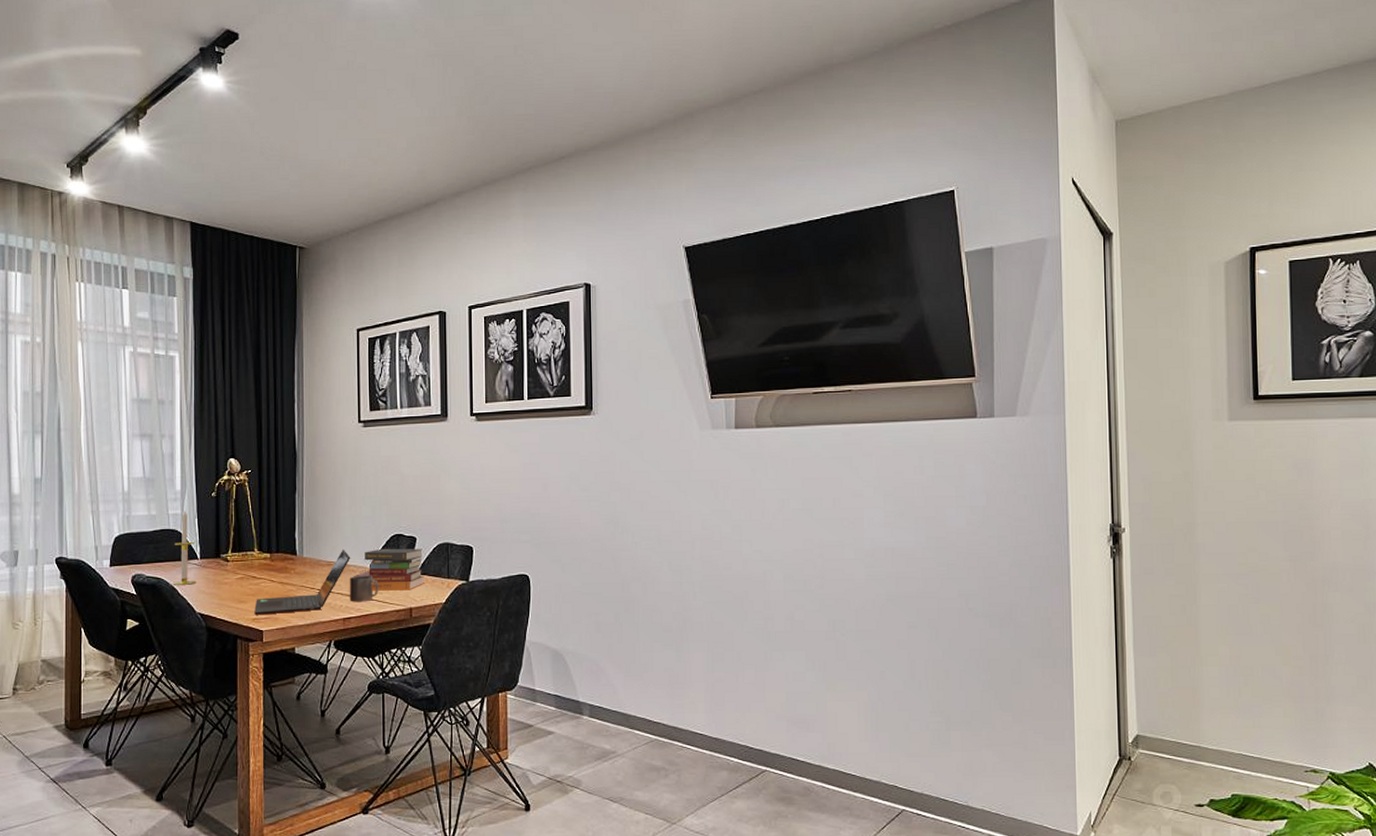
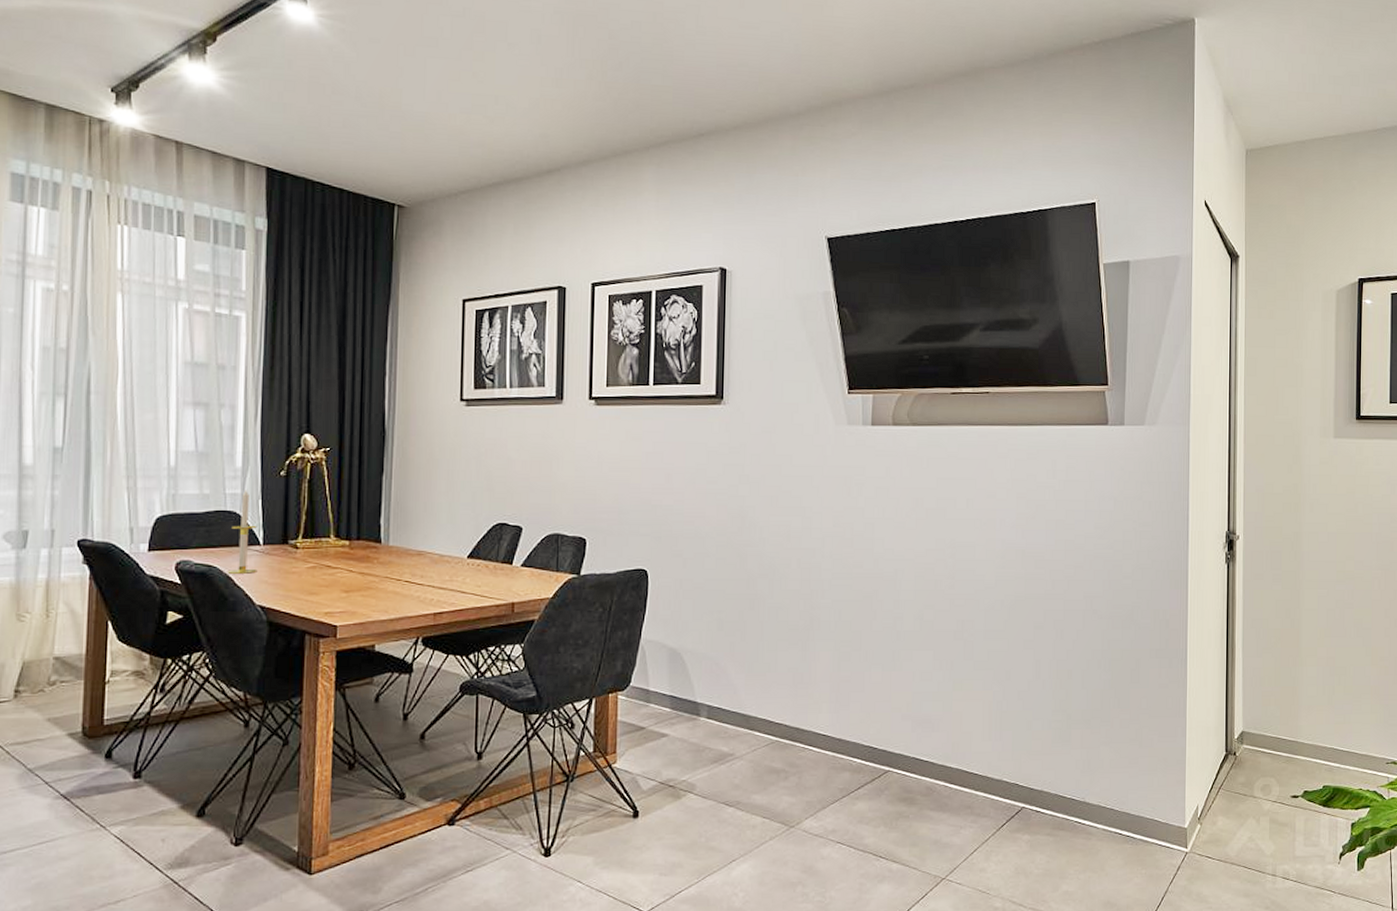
laptop: present [254,549,351,615] -> none [327,537,446,608]
mug: present [349,576,379,602] -> none [441,567,477,596]
books: present [354,548,424,591] -> none [448,538,530,584]

